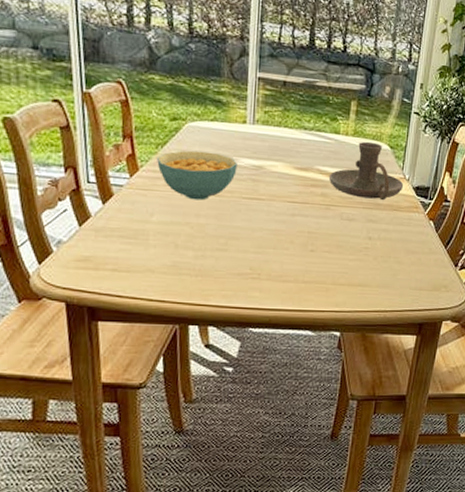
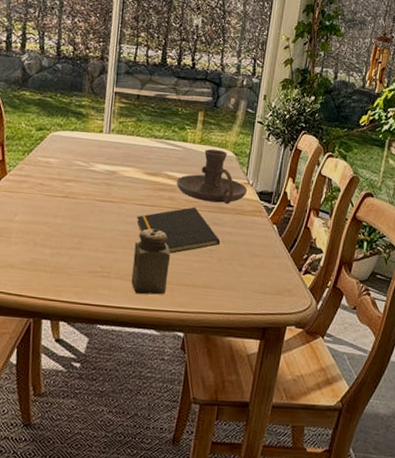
cereal bowl: present [157,150,237,201] -> none [23,157,93,202]
salt shaker: none [284,227,324,296] -> present [131,228,170,295]
notepad: none [287,203,376,253] -> present [137,207,221,254]

